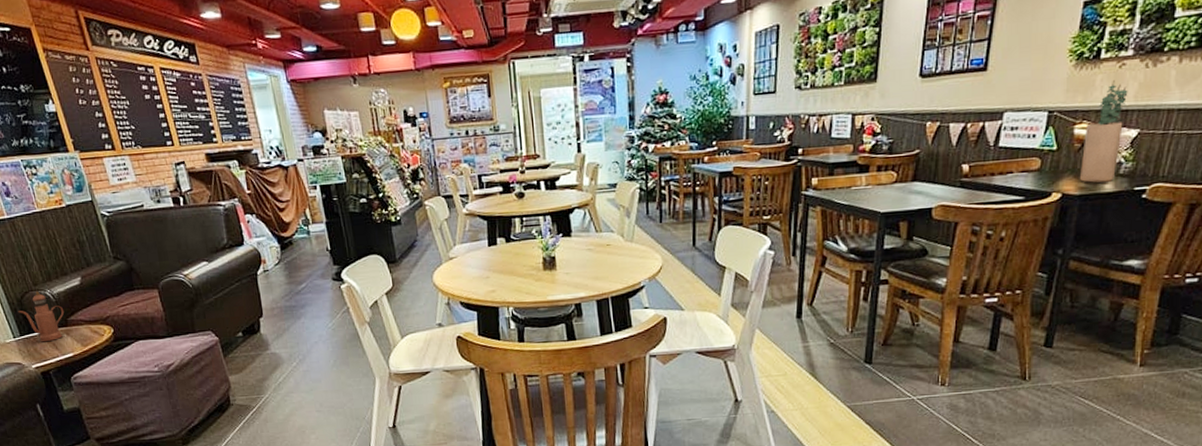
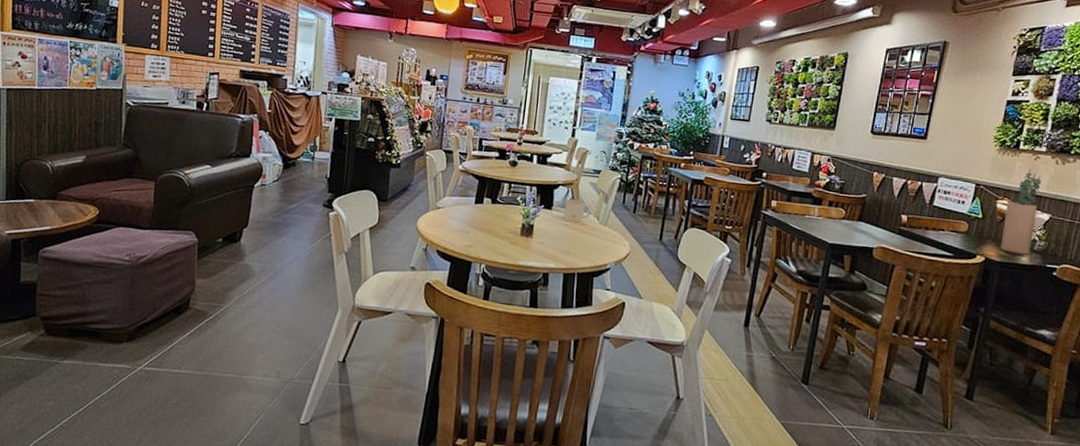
coffeepot: present [17,291,65,342] -> none [12,160,58,211]
mug: none [584,221,614,247] -> present [563,199,591,224]

